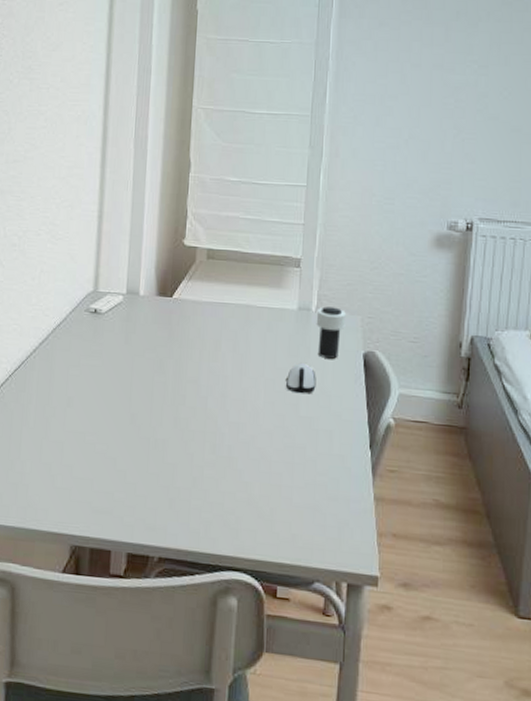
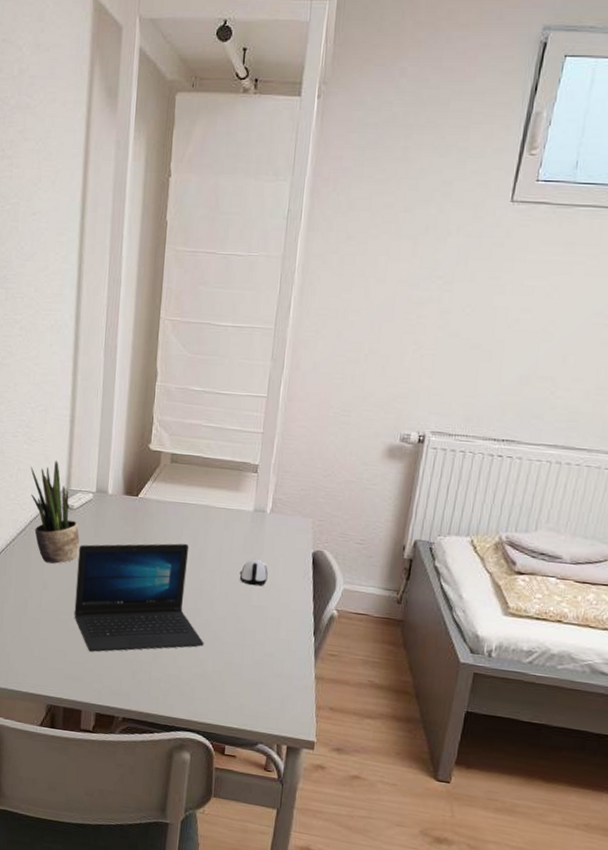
potted plant: none [54,260,108,377] -> present [30,460,80,564]
laptop: none [102,348,249,479] -> present [74,543,204,652]
cup: present [316,306,346,359] -> none [270,509,298,556]

